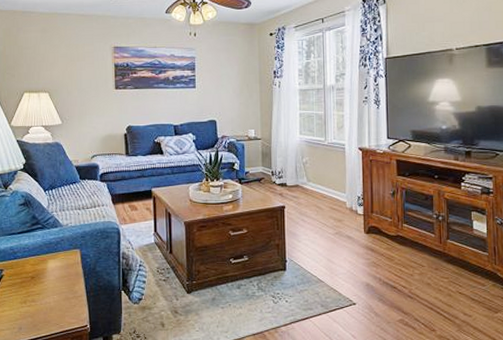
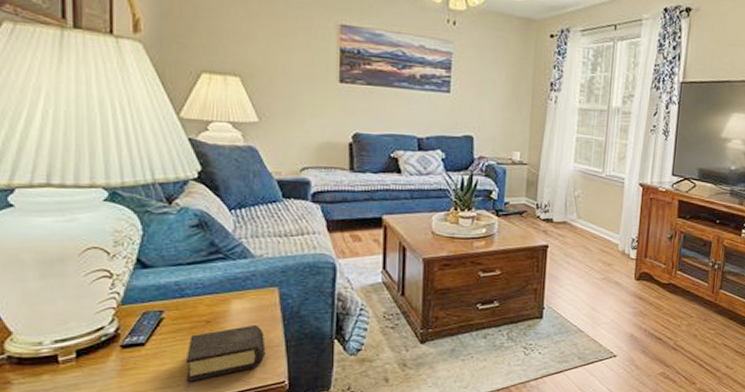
book: none [18,279,73,325] -> present [185,324,266,382]

